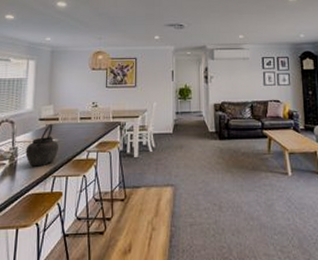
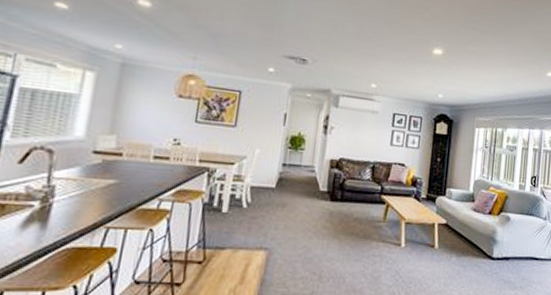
kettle: present [25,123,58,167] -> none [66,158,119,214]

